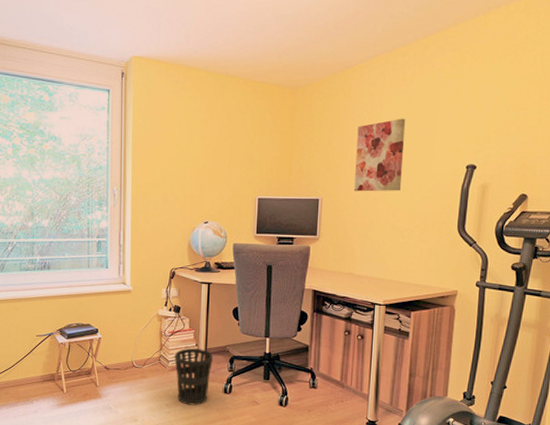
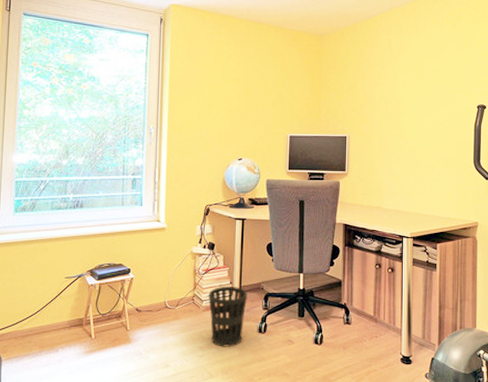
wall art: present [354,118,406,192] -> none [378,63,422,130]

